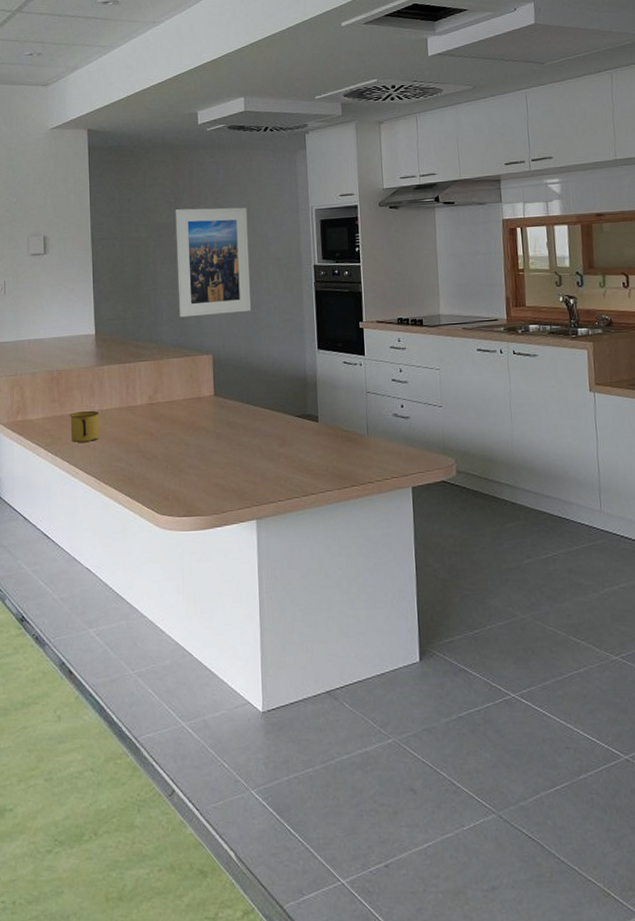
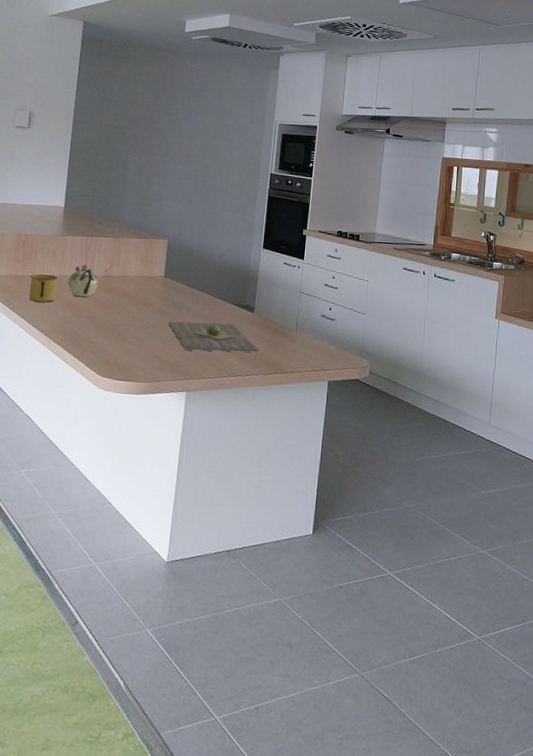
teapot: none [110,395,144,431] -> present [67,265,99,297]
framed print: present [175,207,252,318] -> none [143,105,218,206]
cutting board: none [226,437,330,473] -> present [168,321,259,352]

